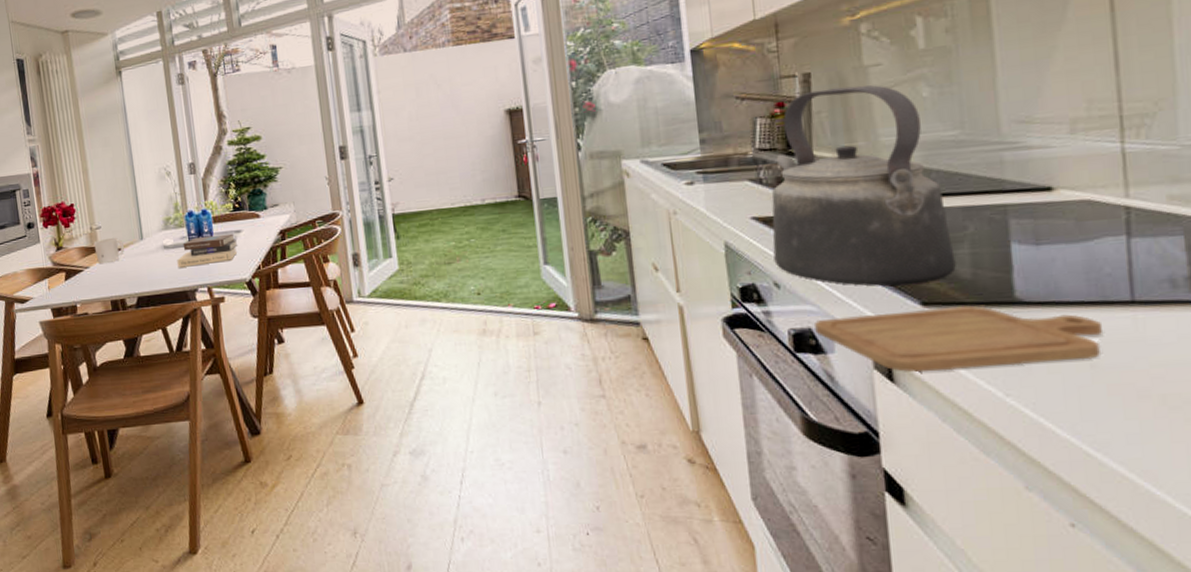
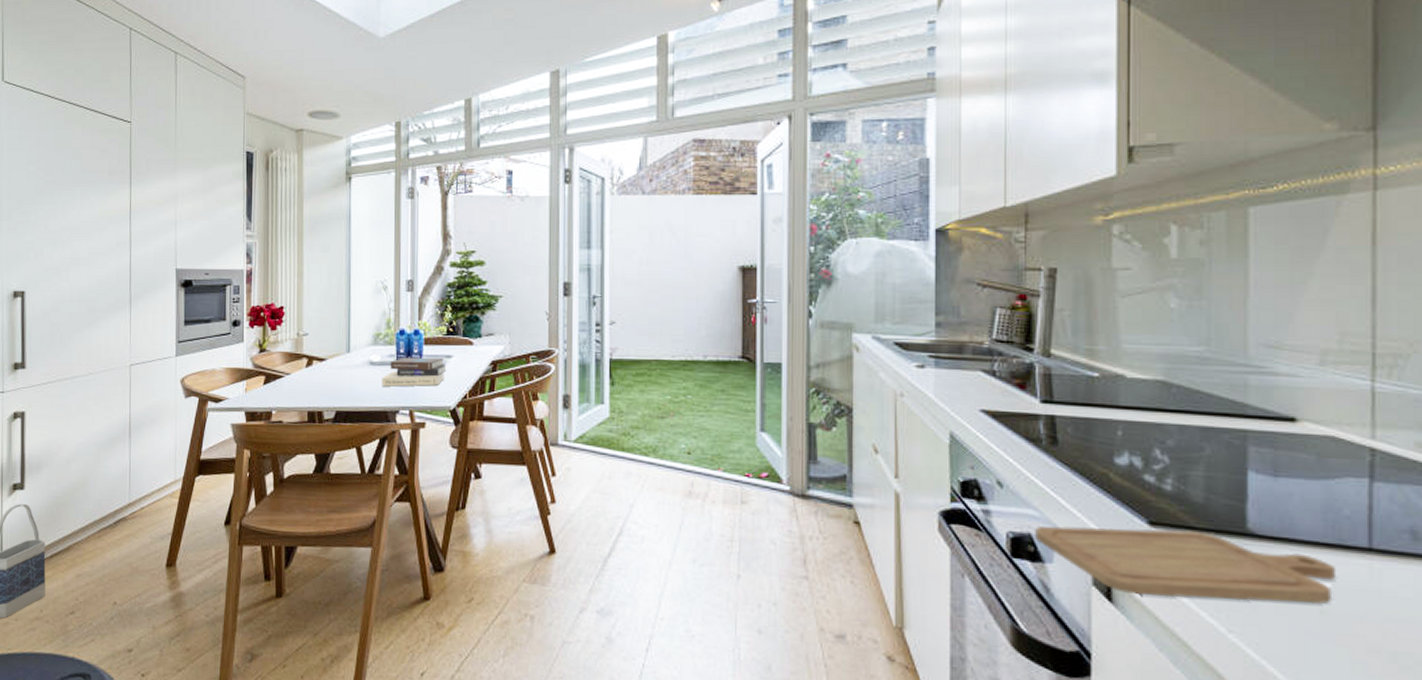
mug: present [93,237,125,265] -> none [298,346,330,373]
kettle: present [772,85,956,286] -> none [1000,287,1188,502]

